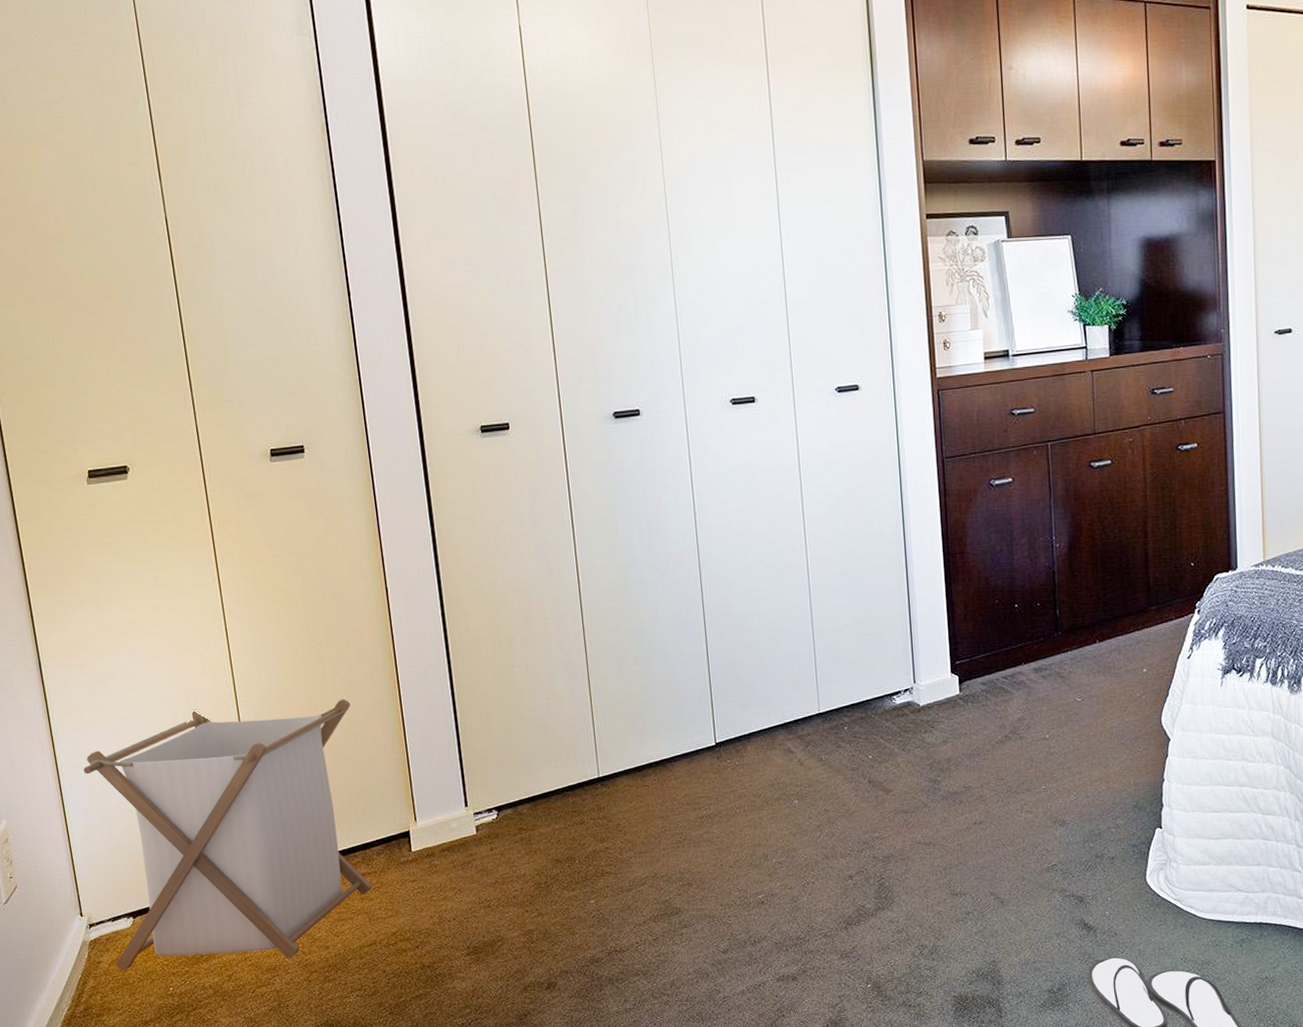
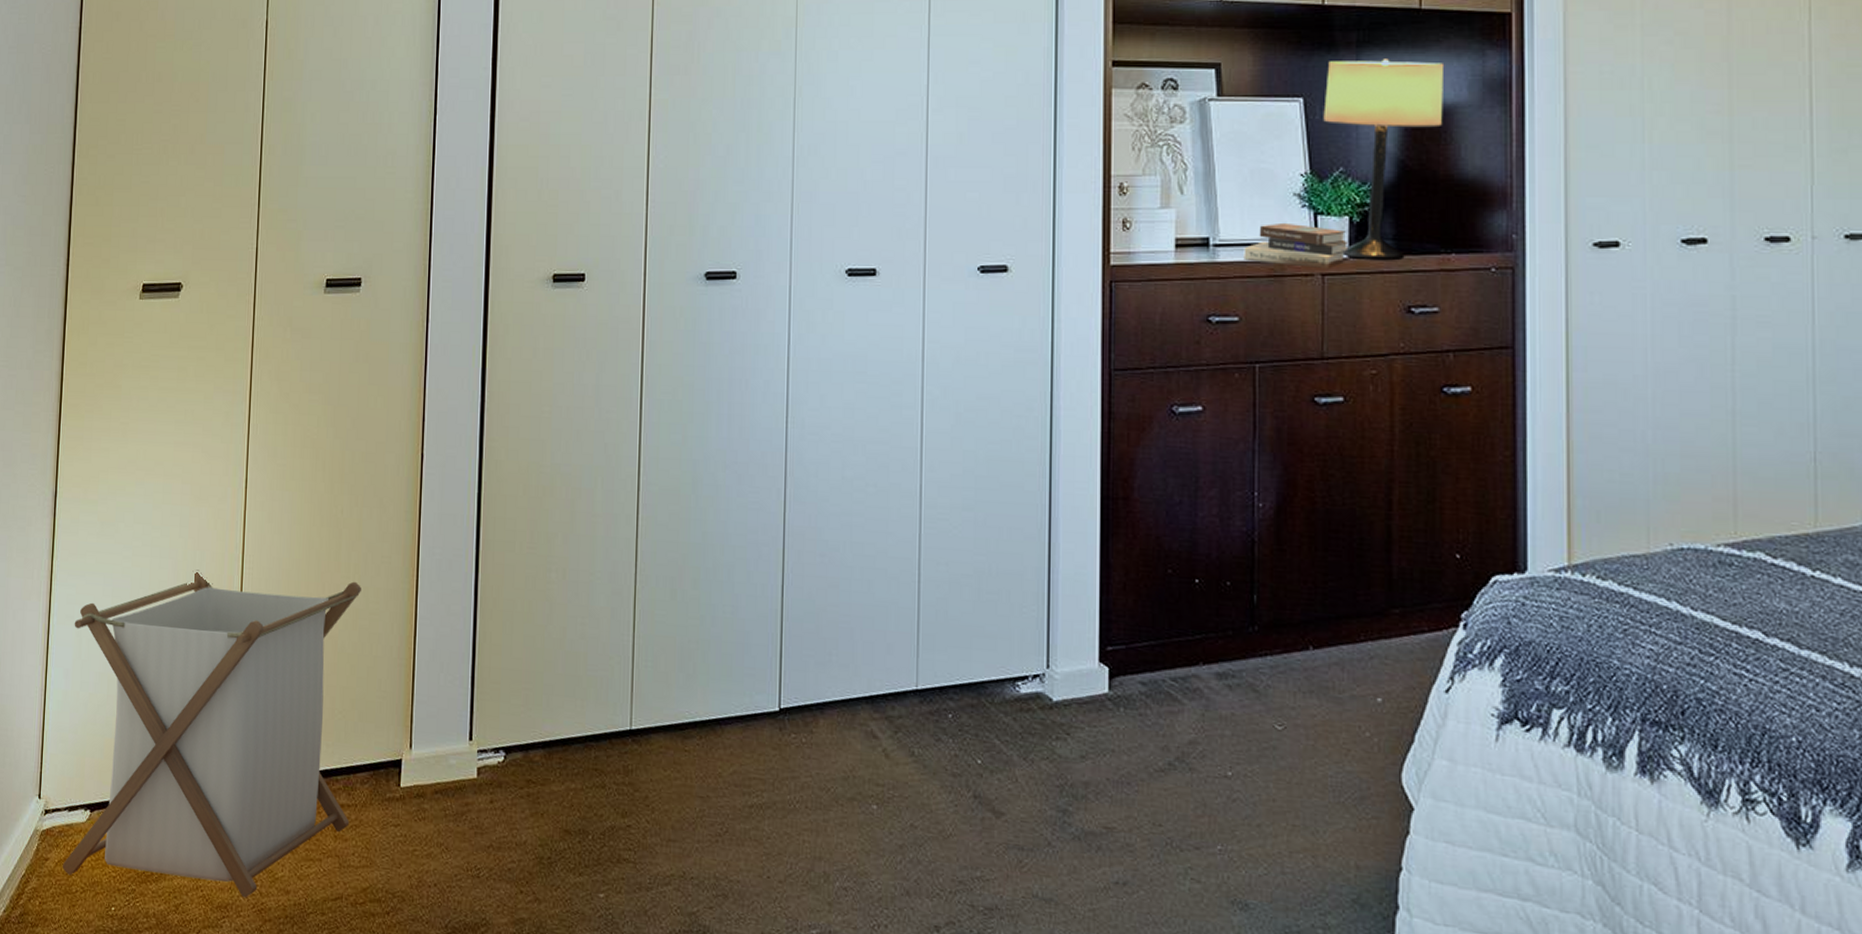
books: none [1034,333,1109,367] -> present [1244,222,1349,270]
table lamp: none [1086,201,1171,358] -> present [1323,59,1445,261]

